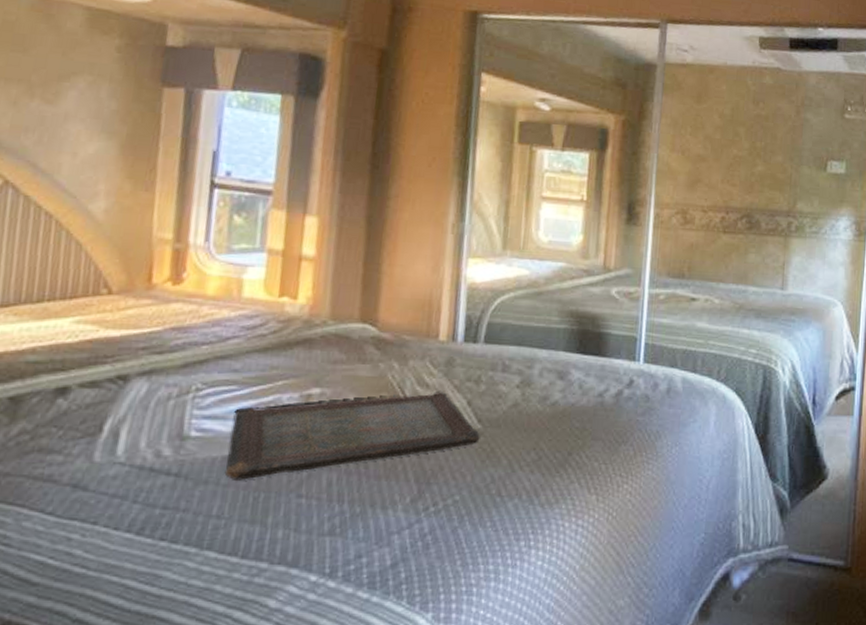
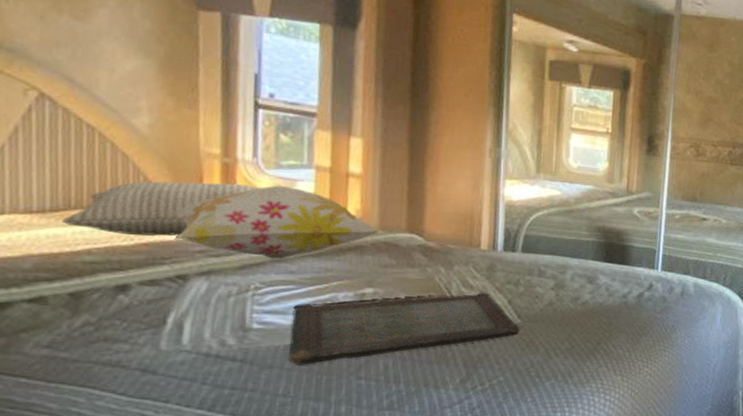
pillow: none [11,271,210,332] -> present [62,181,260,236]
decorative pillow: none [119,271,332,356] -> present [173,185,381,259]

